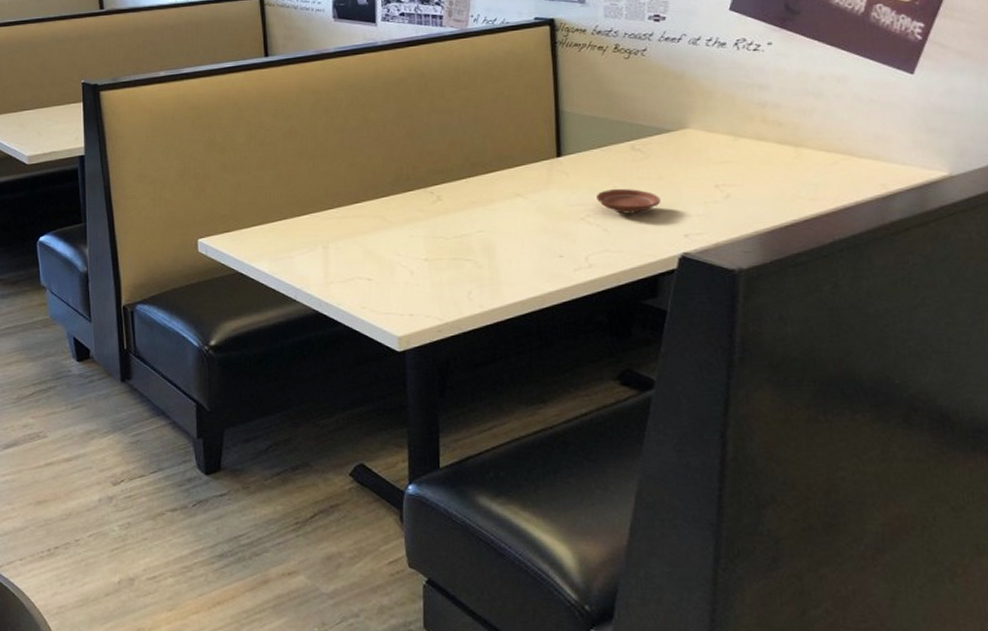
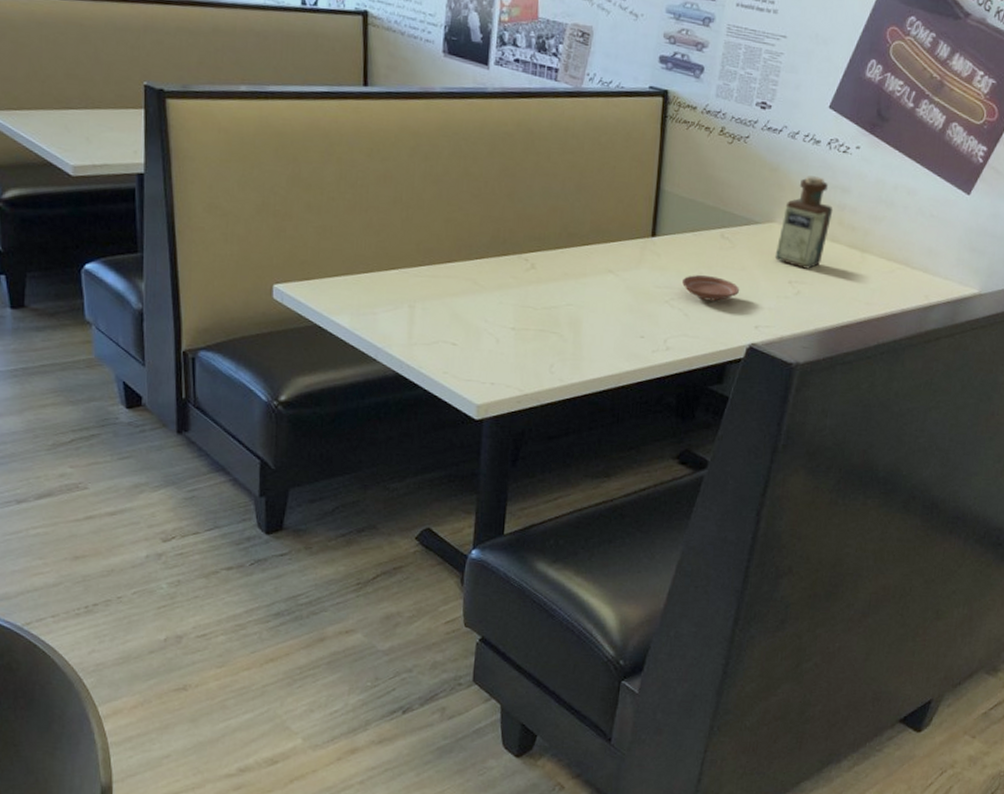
bottle: none [694,78,753,171] -> present [774,176,833,269]

